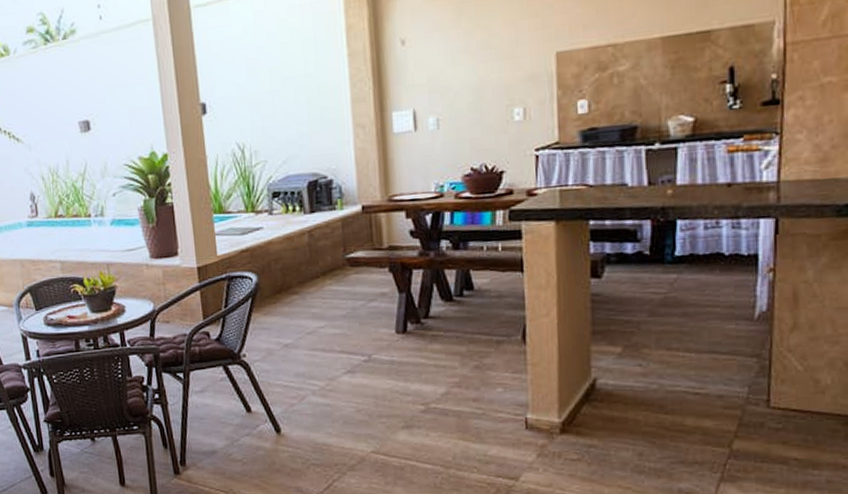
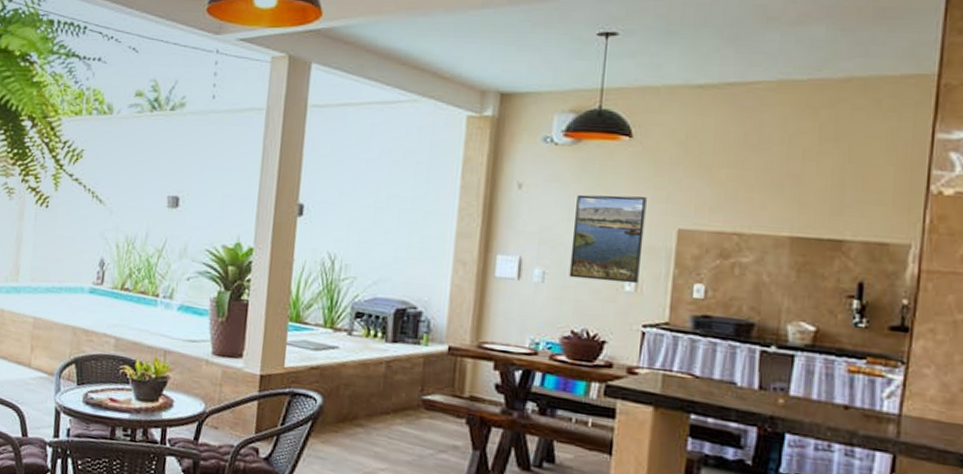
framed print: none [458,28,526,119] -> present [569,194,647,284]

